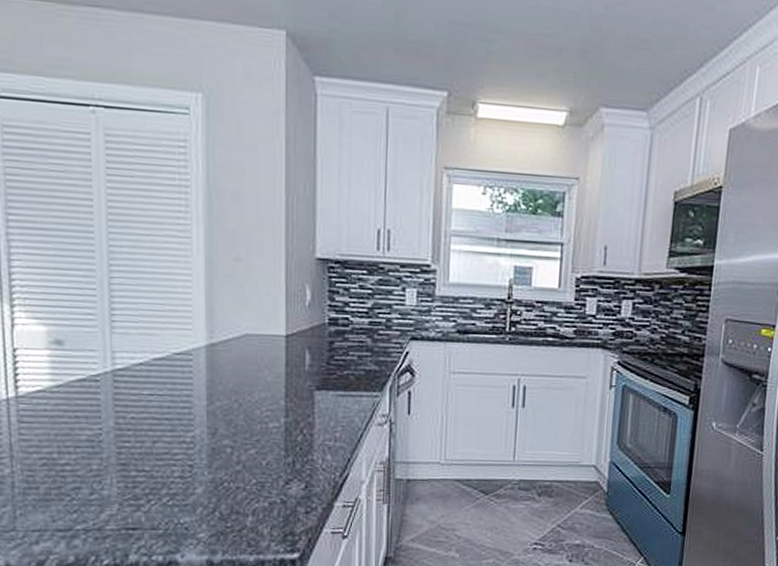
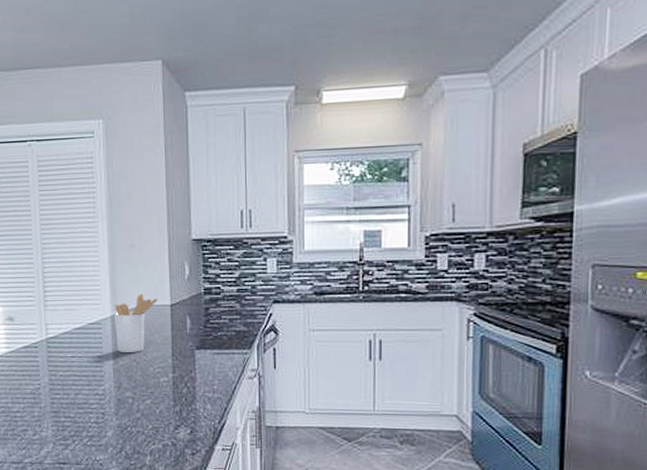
utensil holder: none [210,319,269,393] -> present [114,293,158,353]

